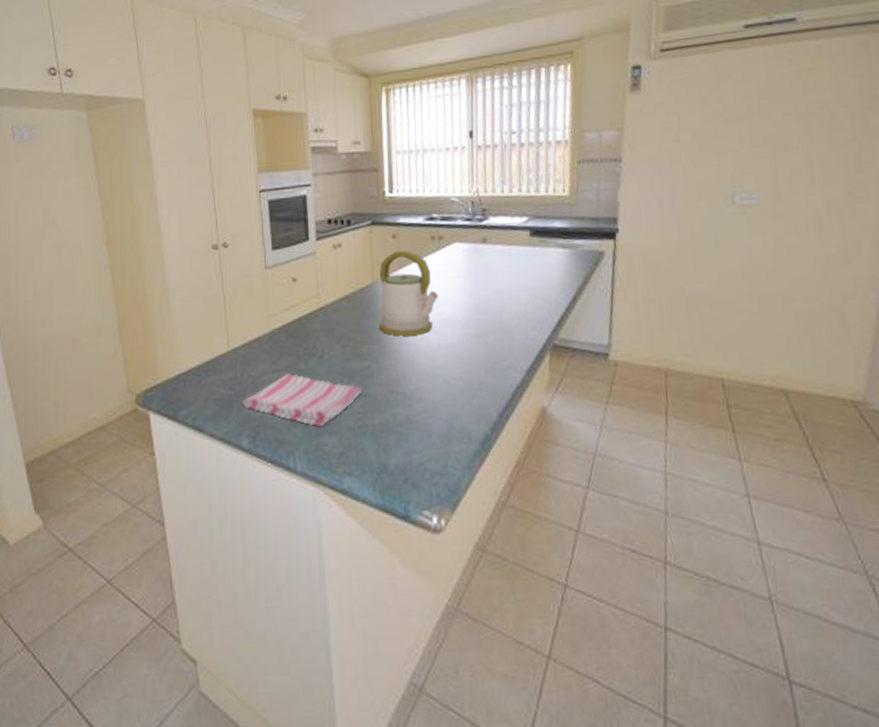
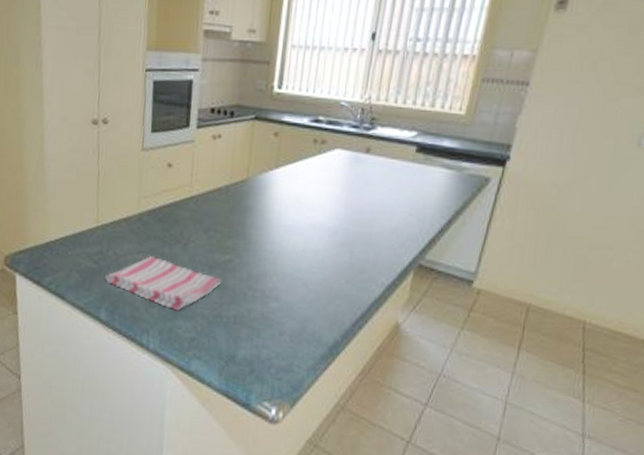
kettle: present [379,251,439,336] -> none [247,150,312,237]

